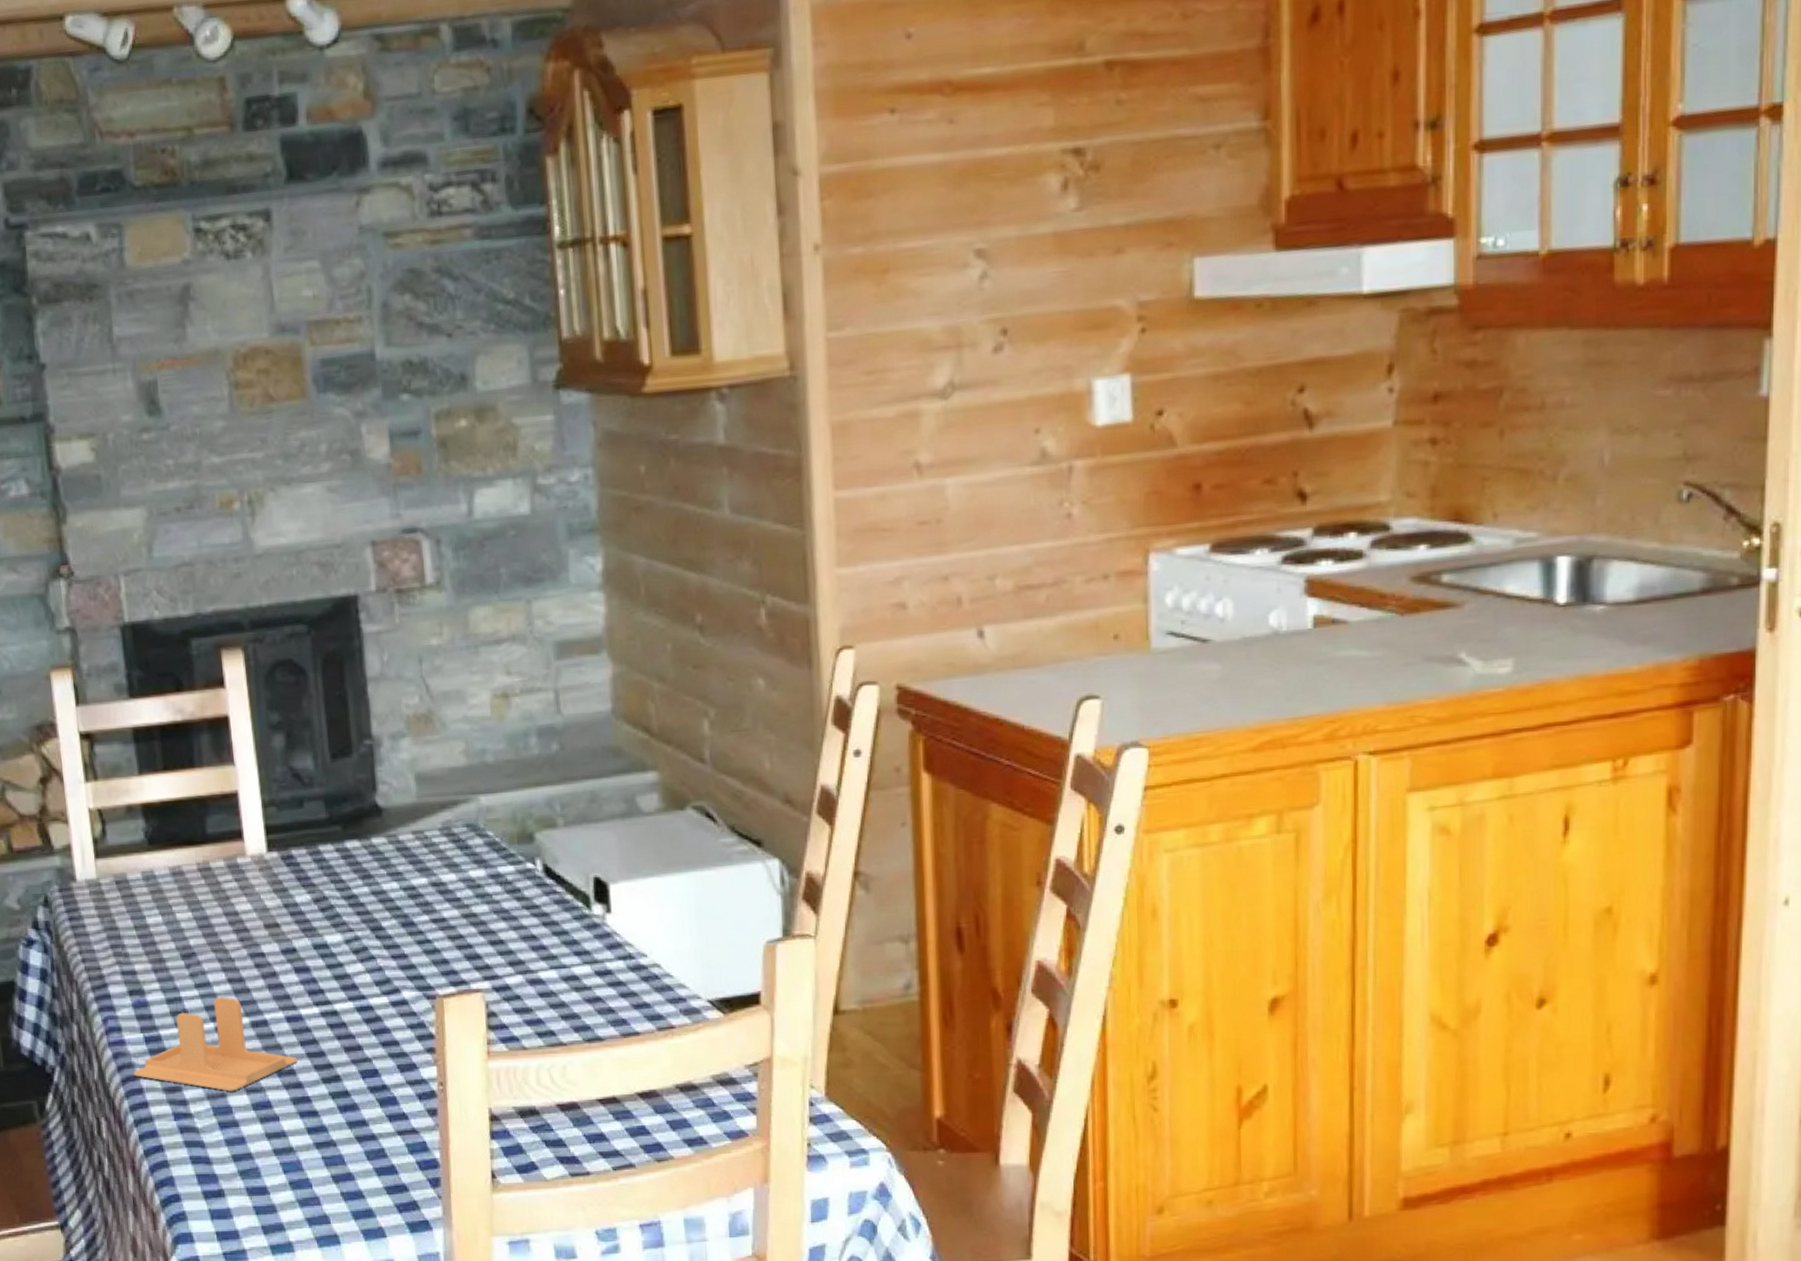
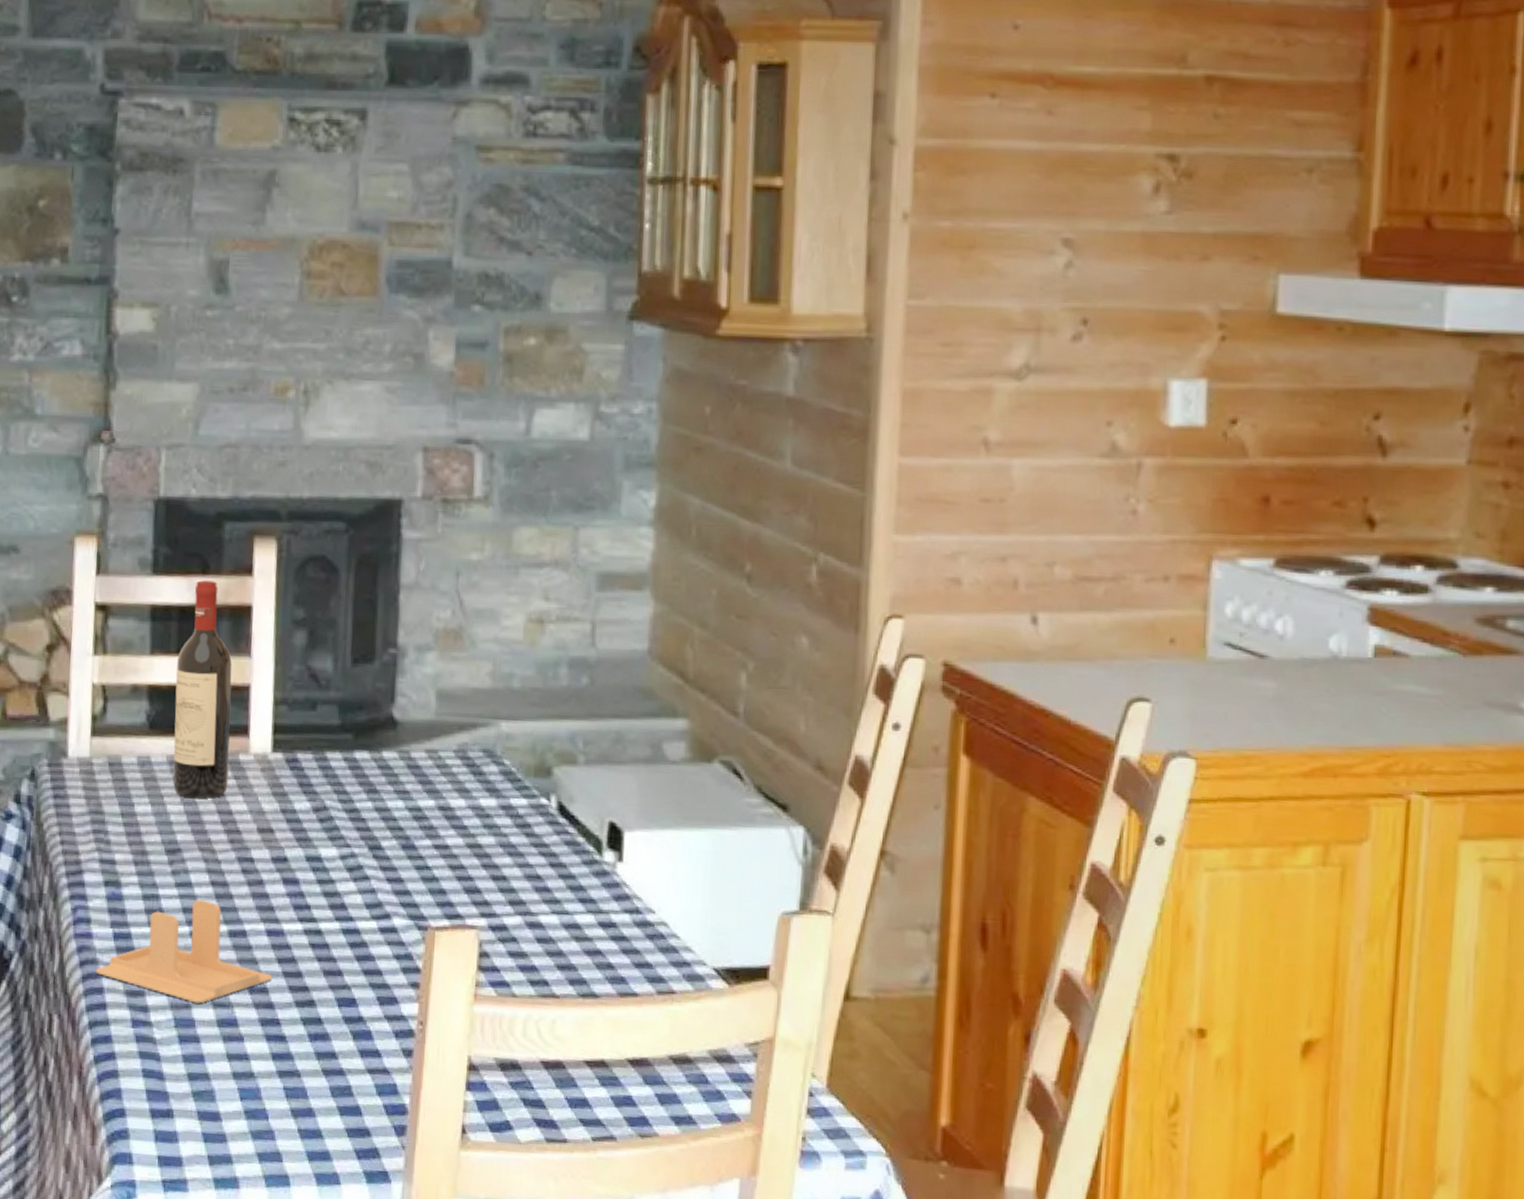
wine bottle: none [164,697,231,905] -> present [173,580,232,799]

